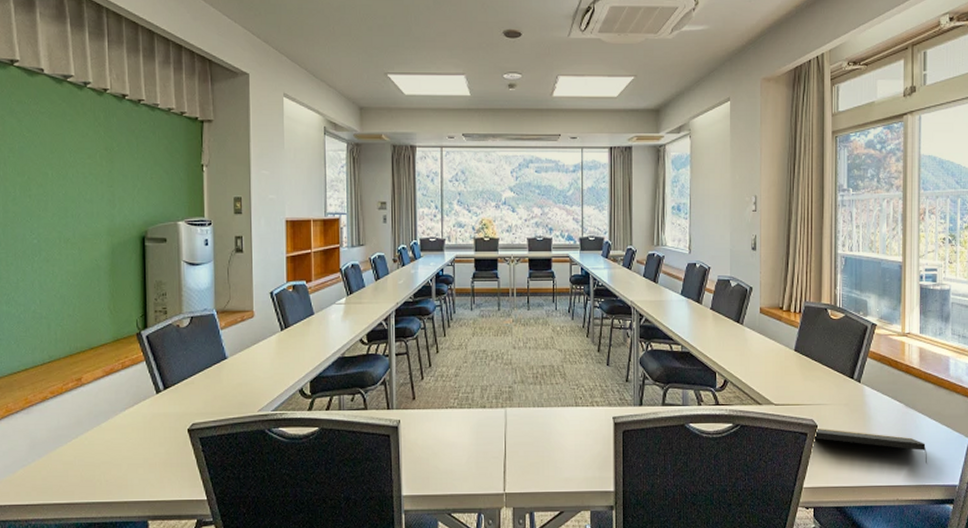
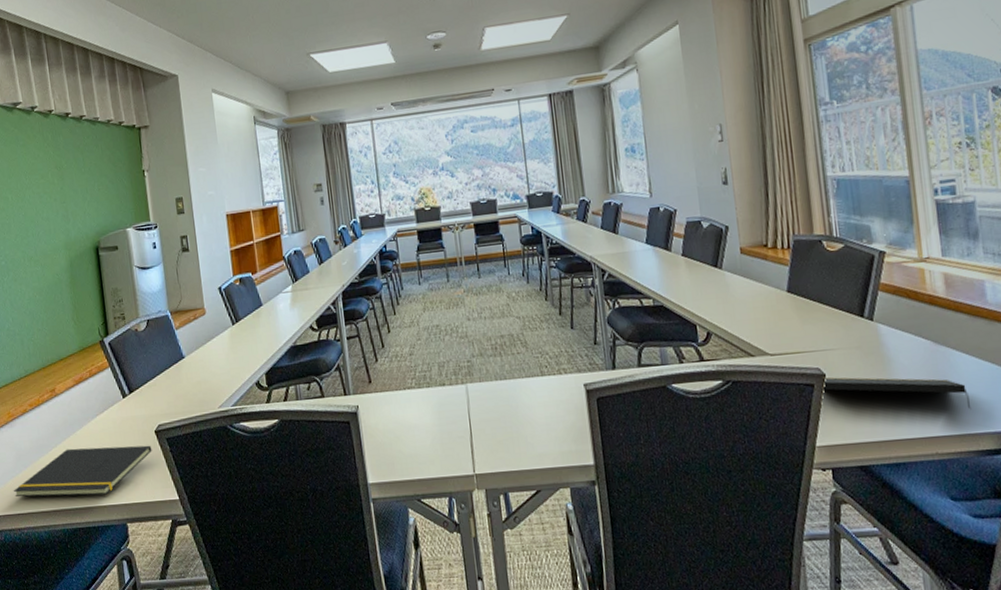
notepad: none [23,441,183,491] -> present [13,445,152,497]

